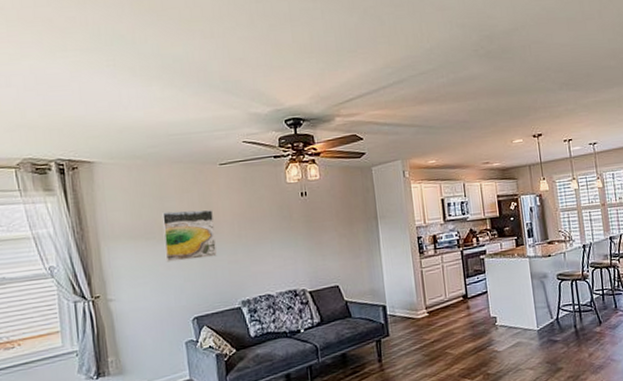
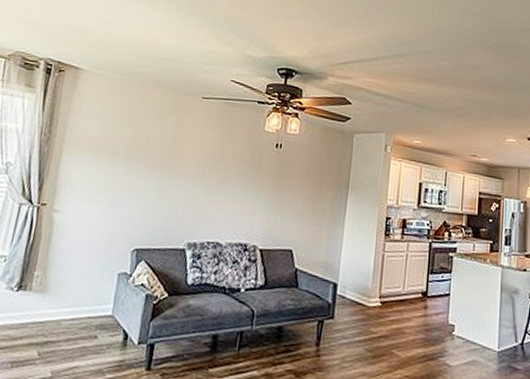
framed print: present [161,209,217,262] -> none [122,133,183,190]

